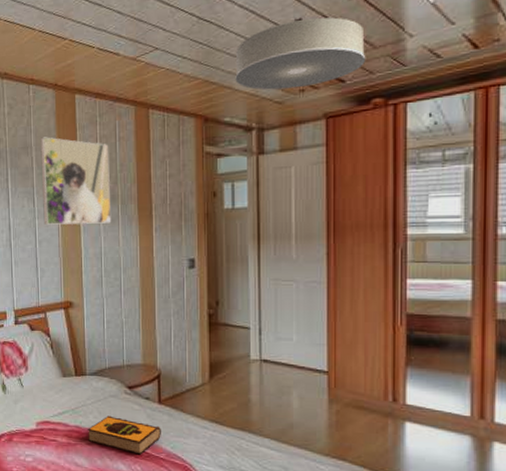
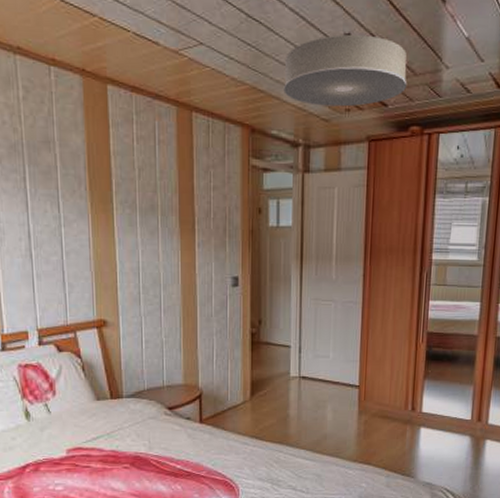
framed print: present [40,137,112,225] -> none [65,131,150,236]
hardback book: present [87,415,161,455] -> none [124,438,202,474]

